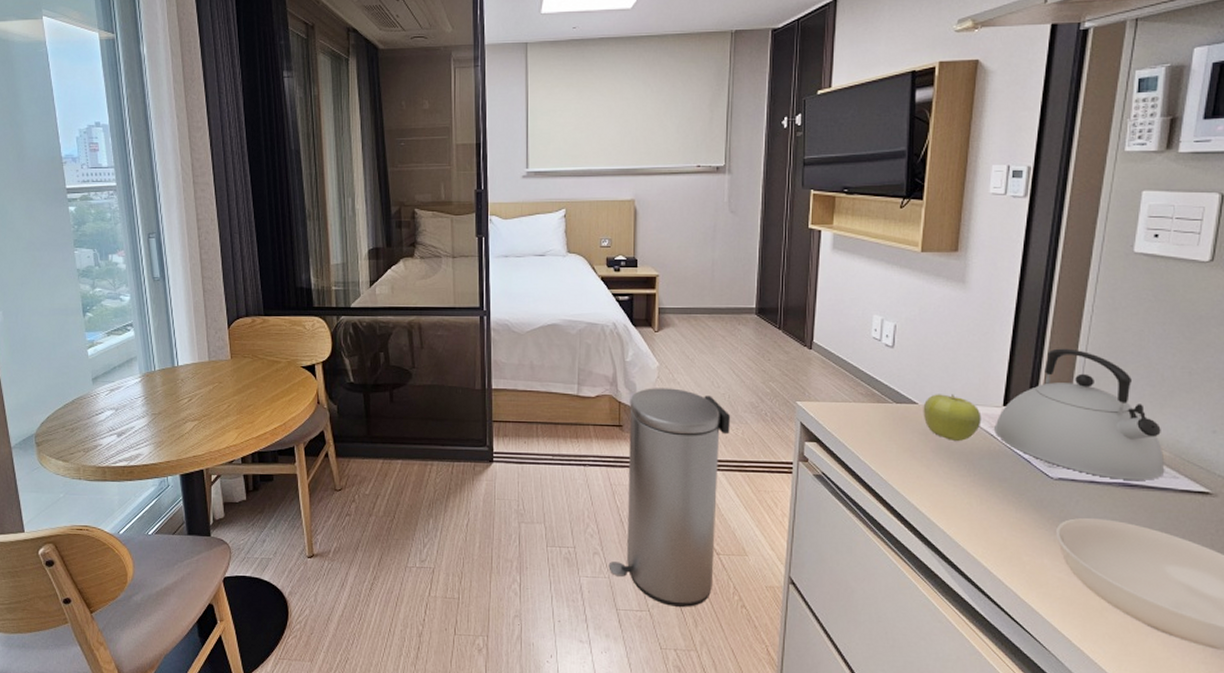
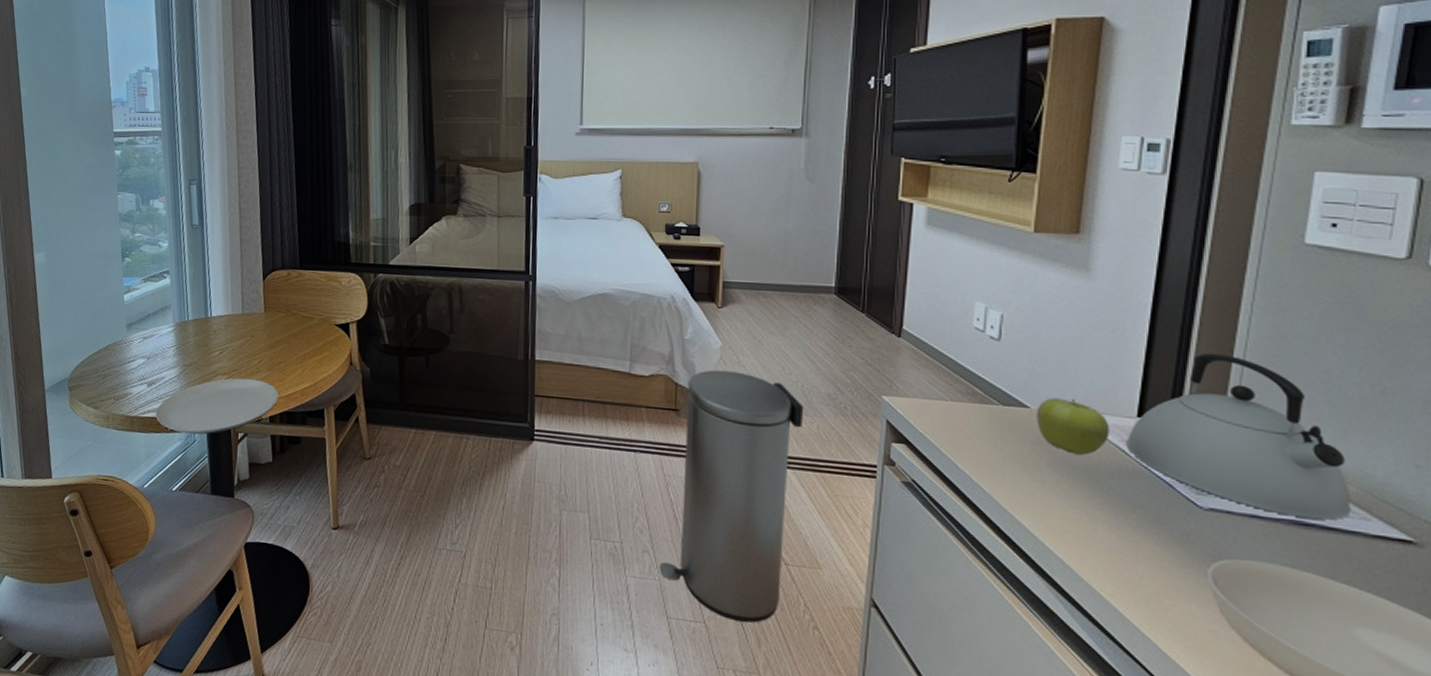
plate: none [127,422,249,480] -> present [155,378,278,435]

